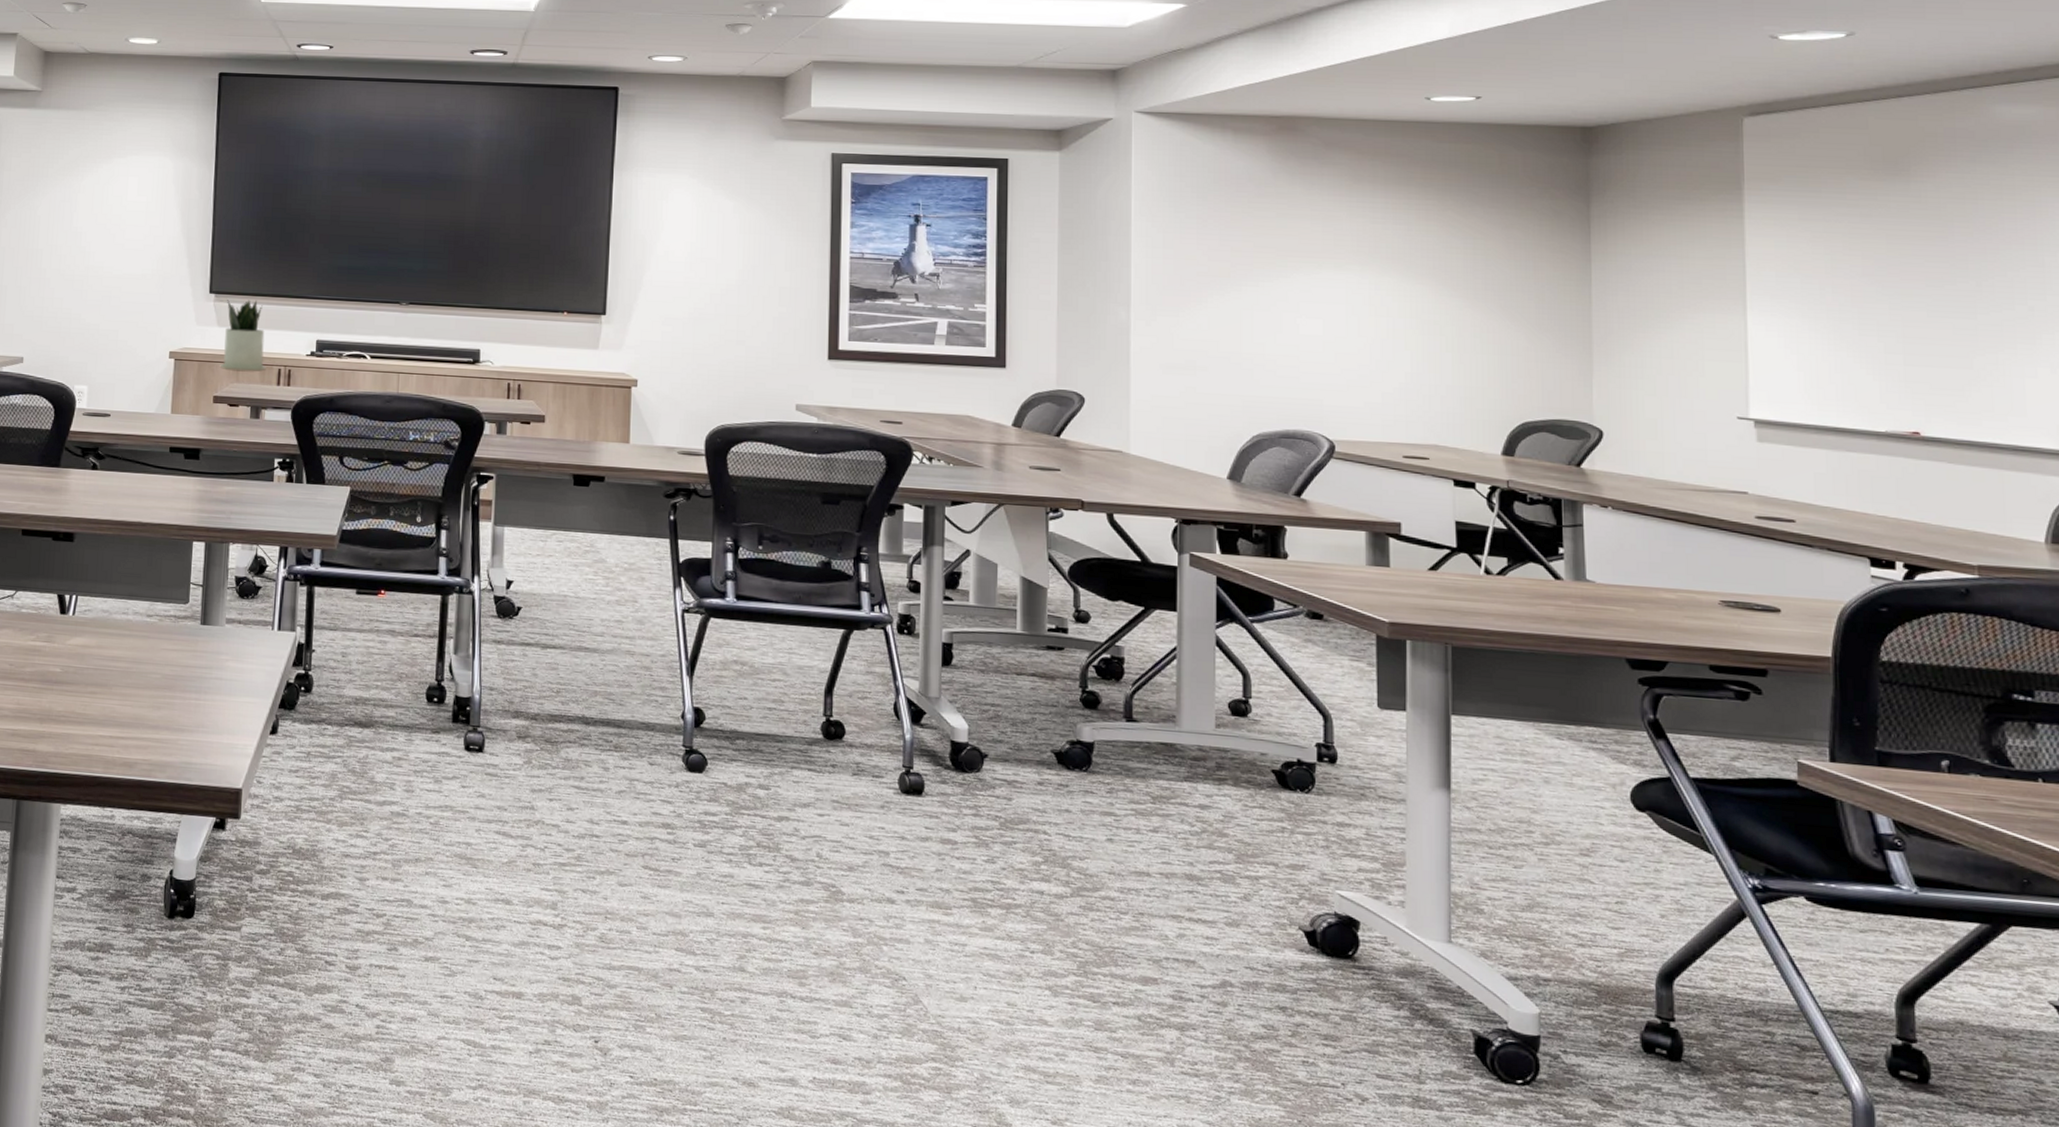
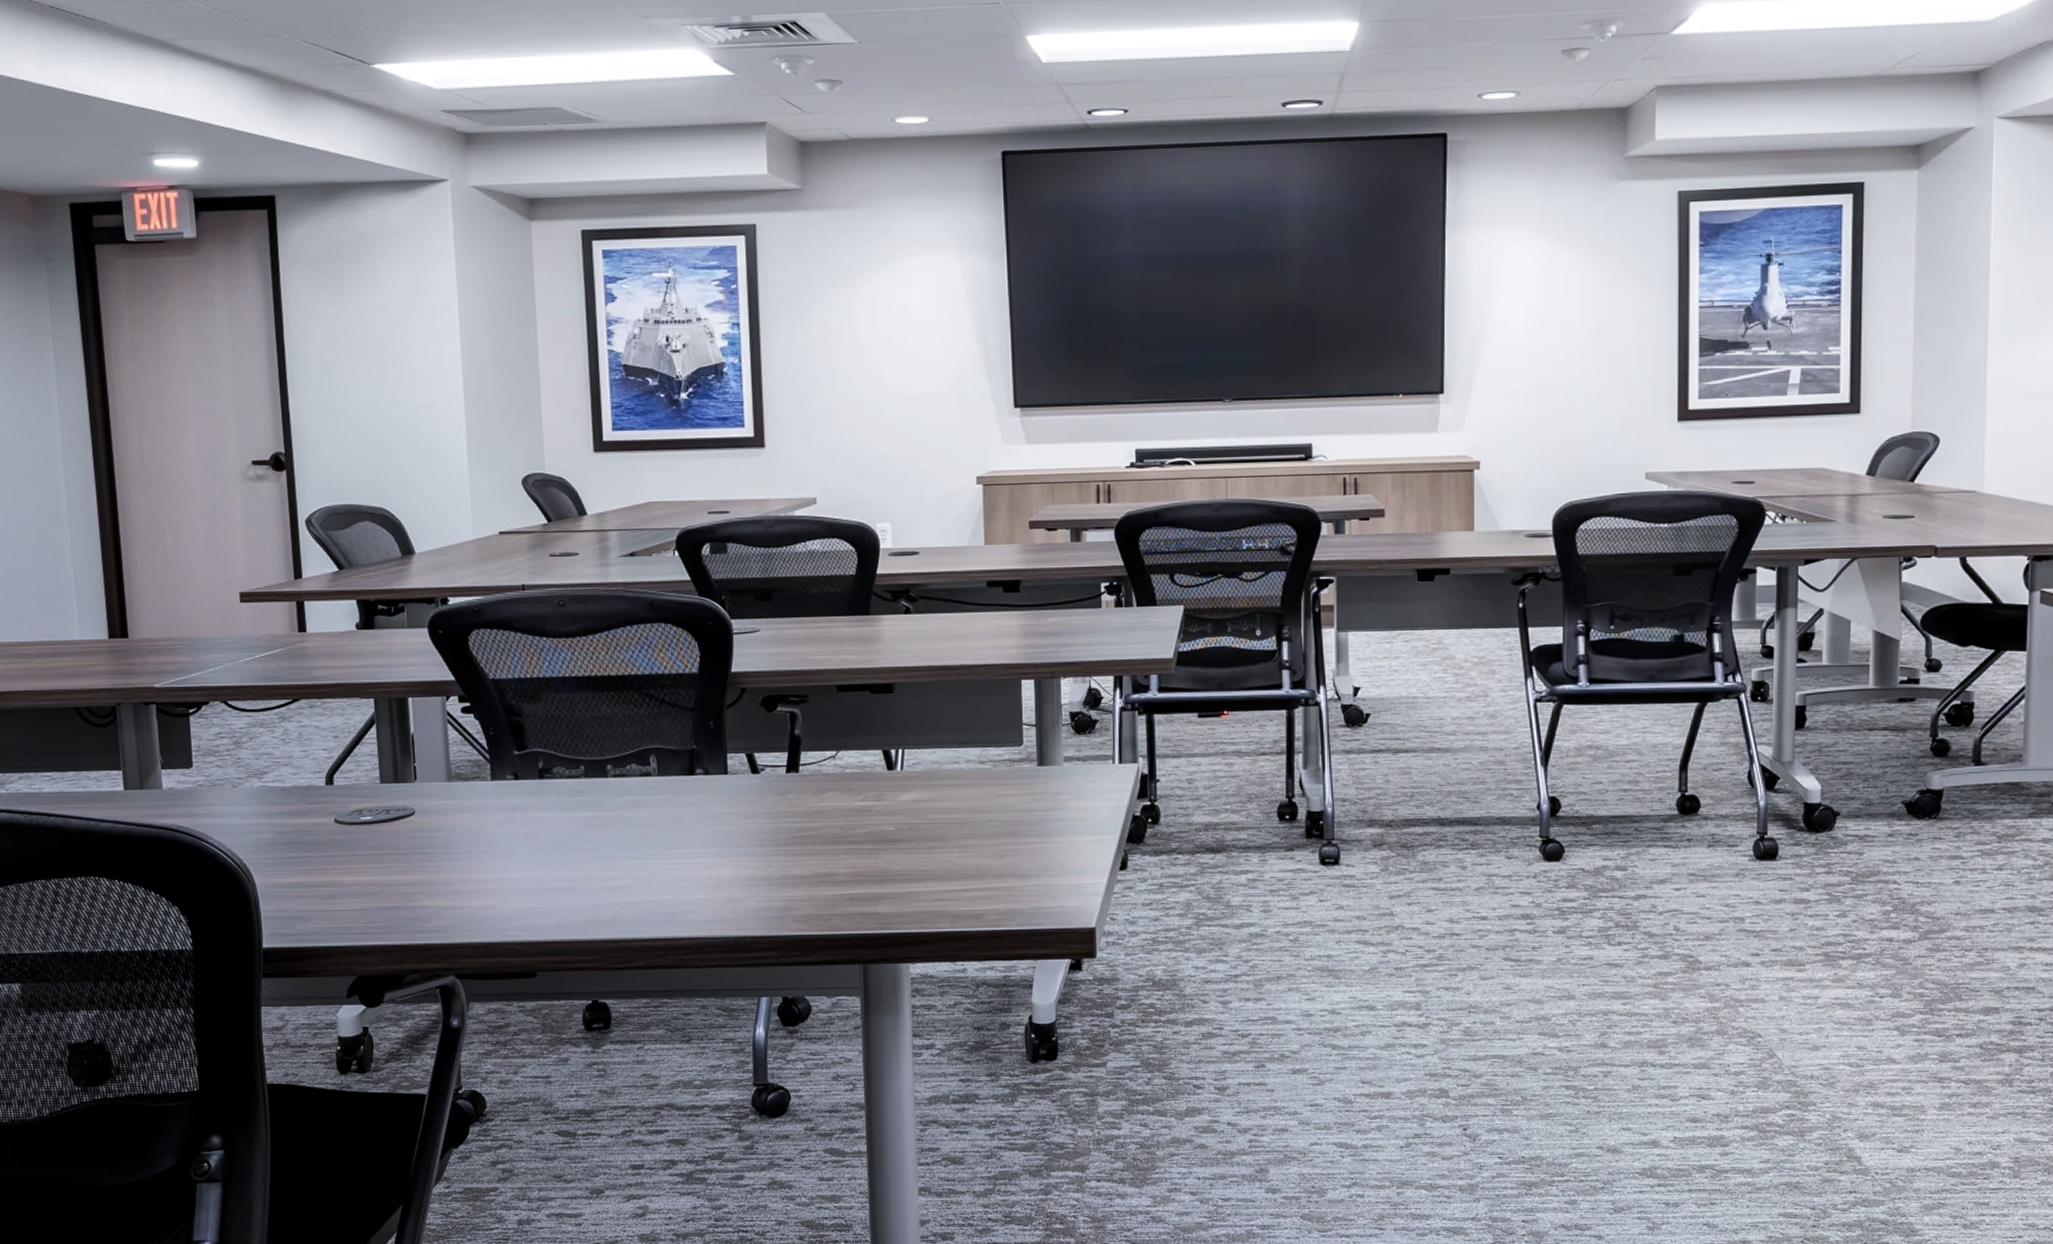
planter: present [220,300,268,372] -> none [1033,411,1085,492]

